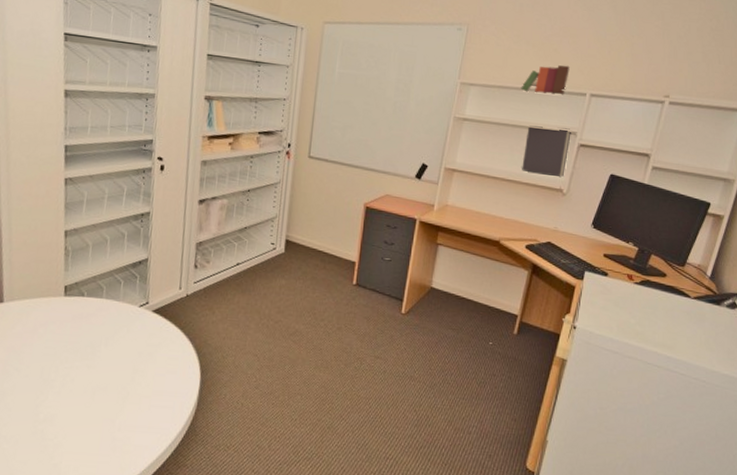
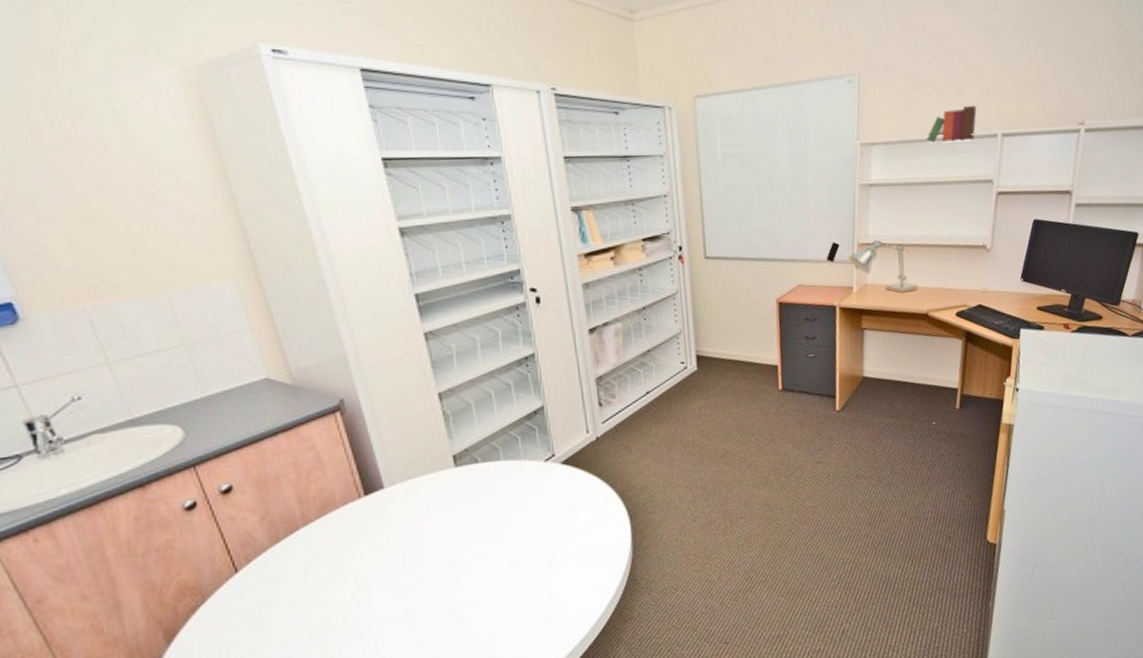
desk lamp: none [435,168,494,219] -> present [849,241,918,293]
binder: present [522,125,571,177] -> none [940,177,988,233]

